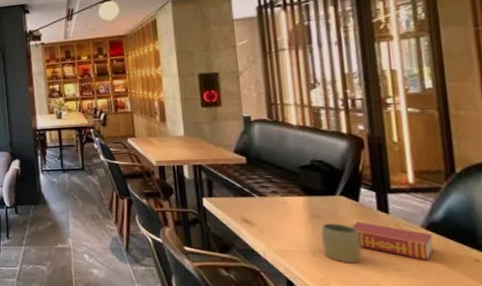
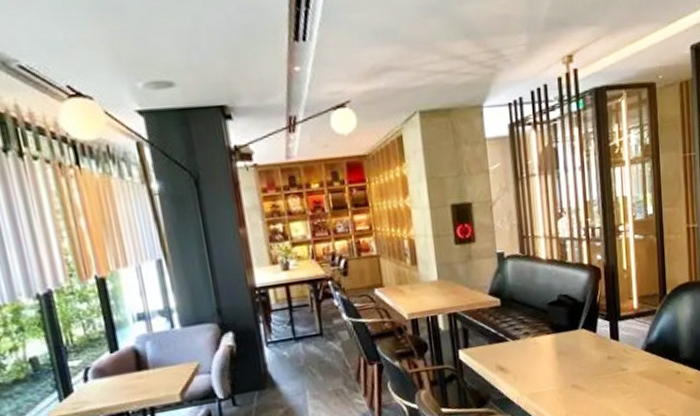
mug: present [321,223,362,263] -> none [566,357,598,395]
book: present [351,222,434,260] -> none [590,352,650,381]

